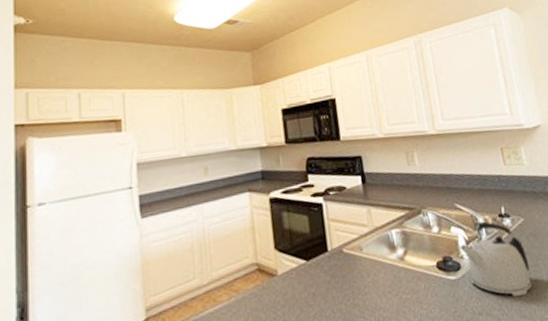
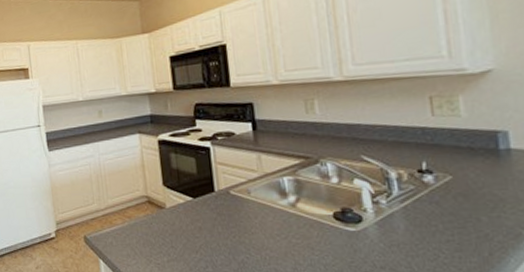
kettle: present [459,221,532,297] -> none [363,176,454,256]

